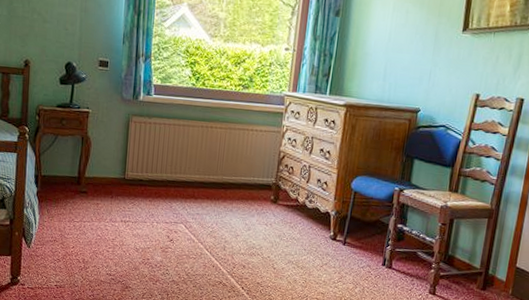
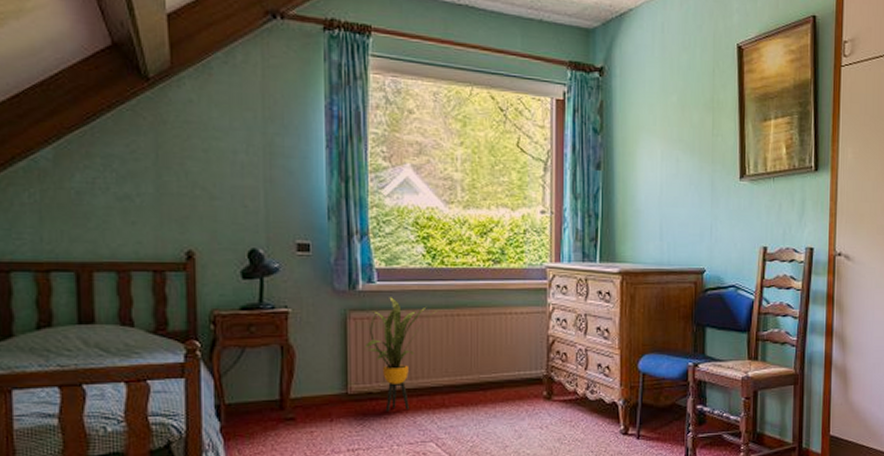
house plant: none [139,108,199,196] -> present [364,297,441,411]

